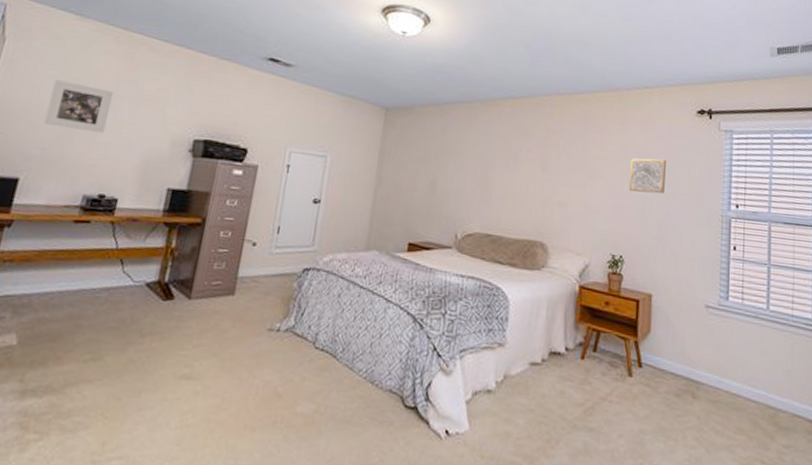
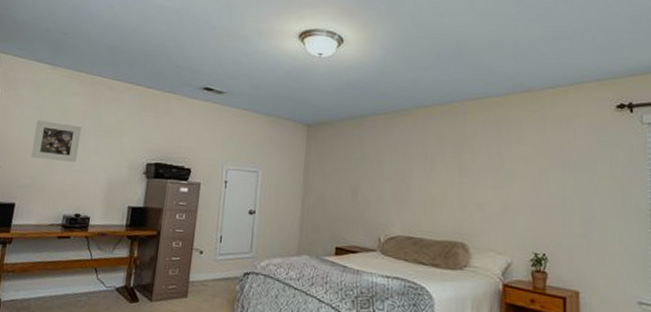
wall art: present [629,158,666,194] -> none [549,156,586,191]

